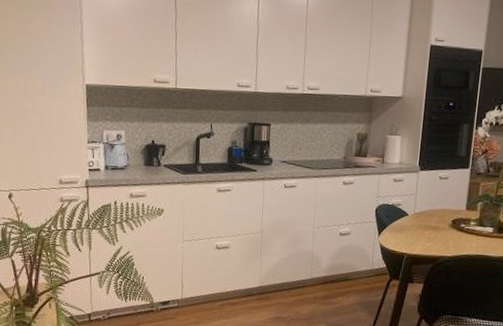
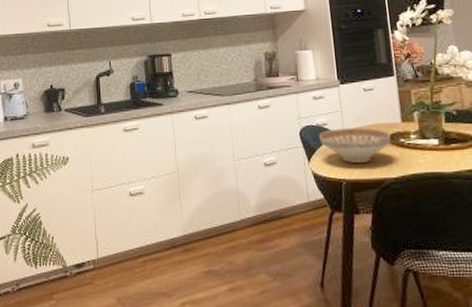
decorative bowl: none [392,209,454,242] -> present [319,127,391,164]

